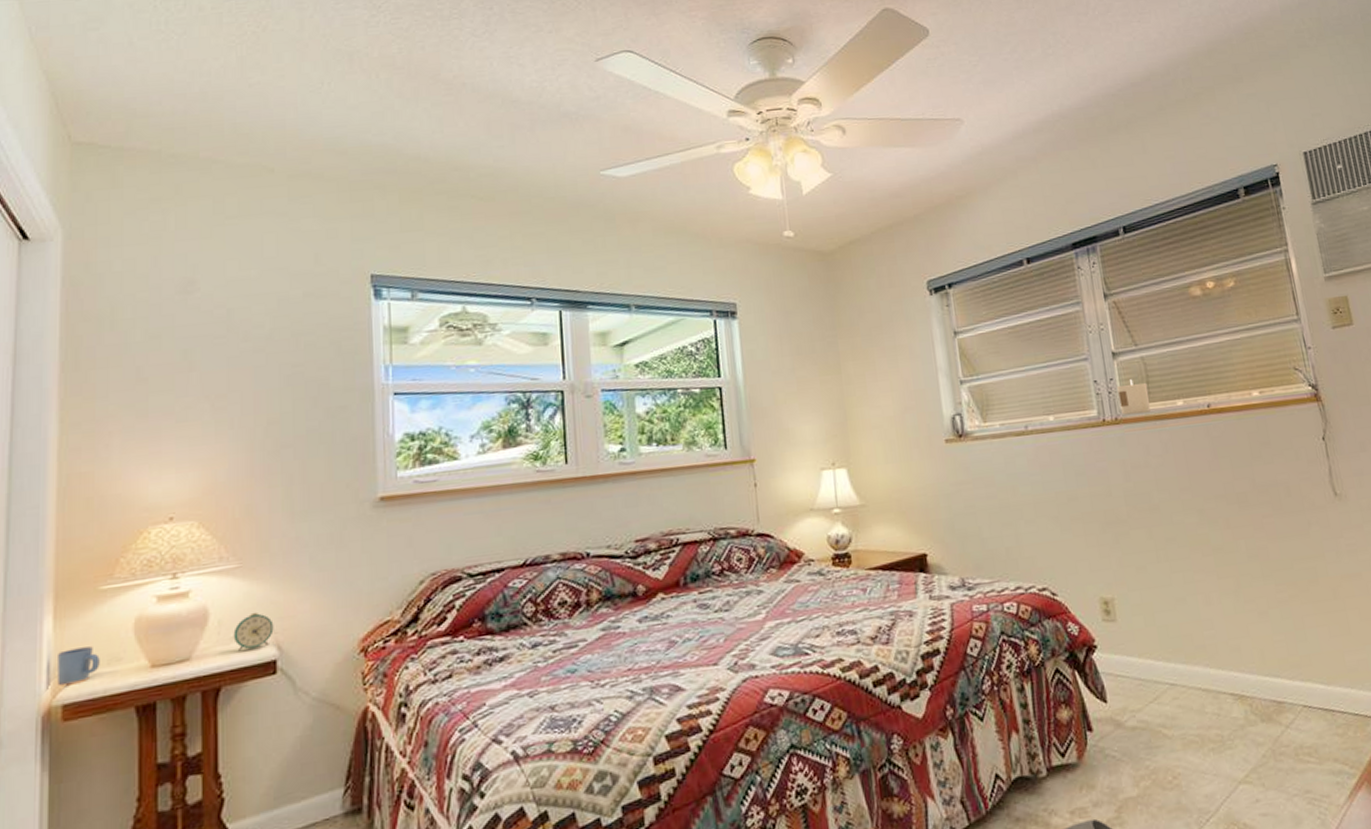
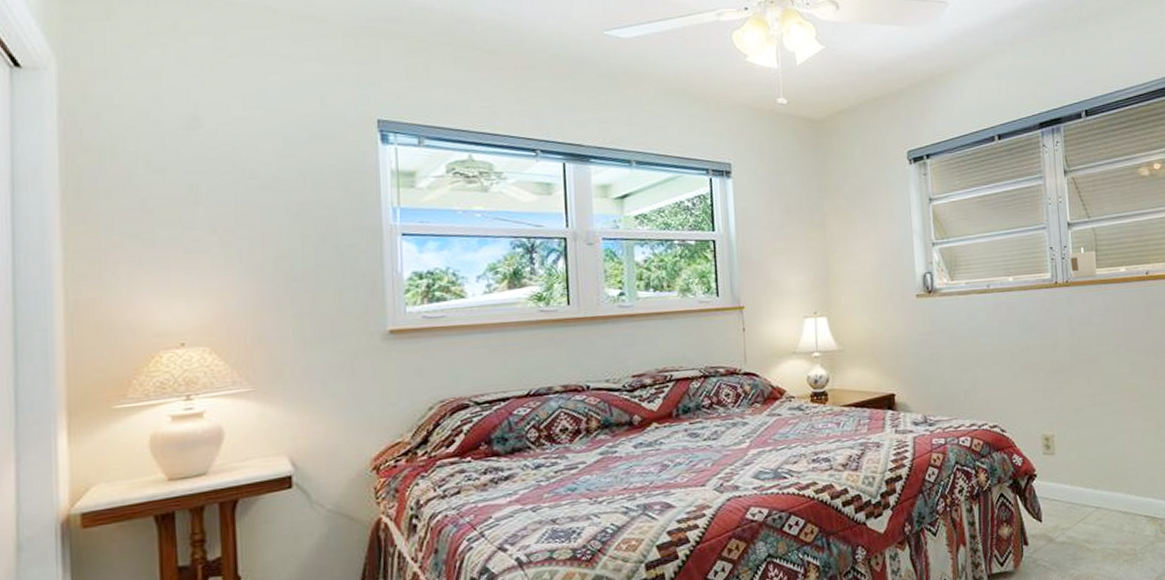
mug: present [57,646,100,687] -> none [74,460,117,497]
alarm clock: present [233,612,274,652] -> none [249,432,288,468]

